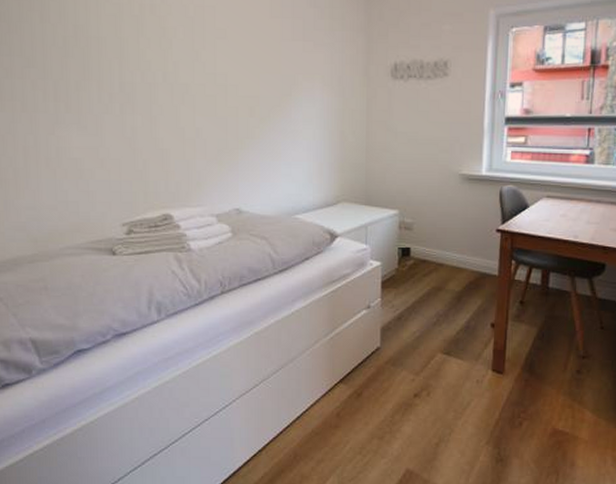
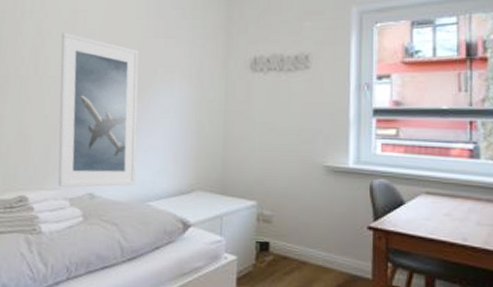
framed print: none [190,32,282,203] -> present [57,32,139,187]

